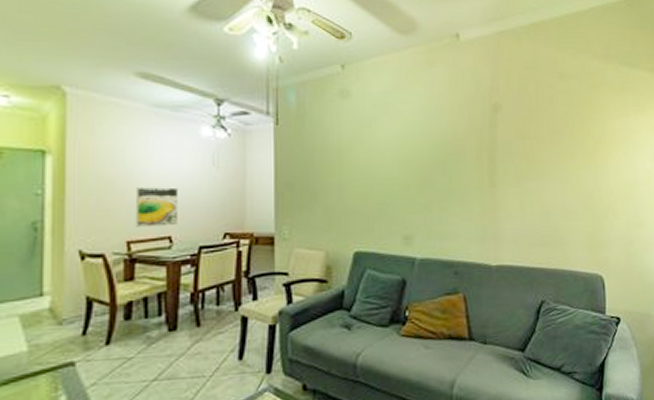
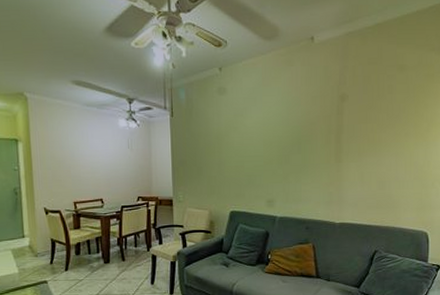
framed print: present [135,187,179,227] -> none [77,164,106,192]

